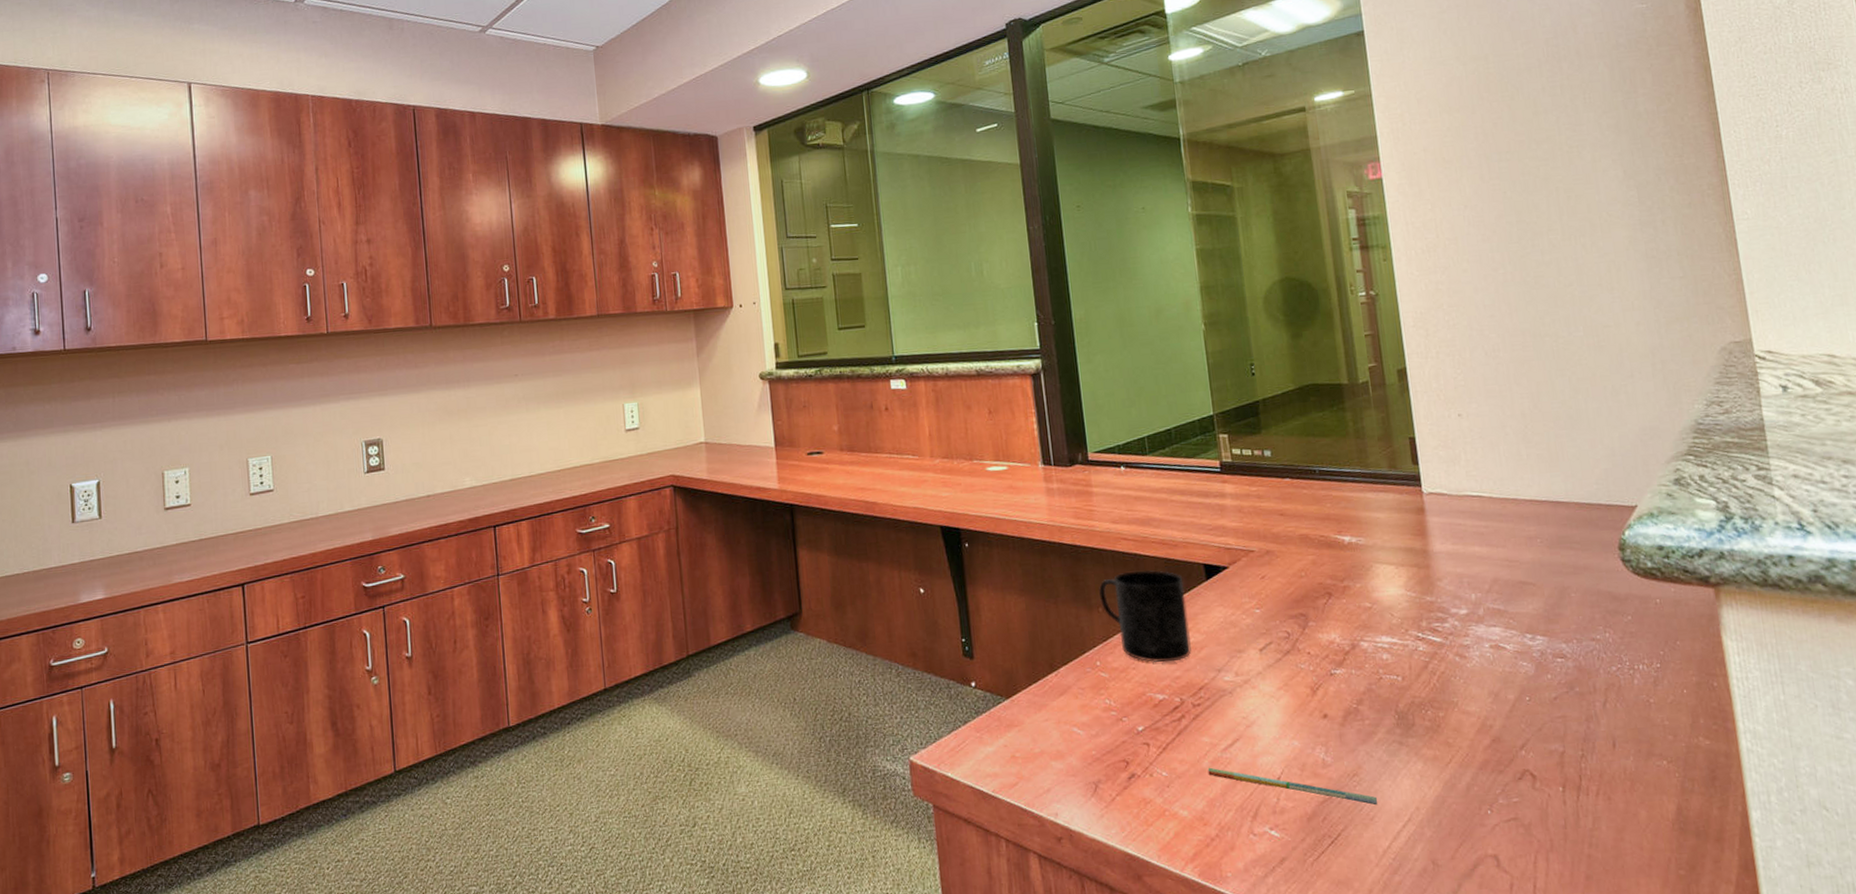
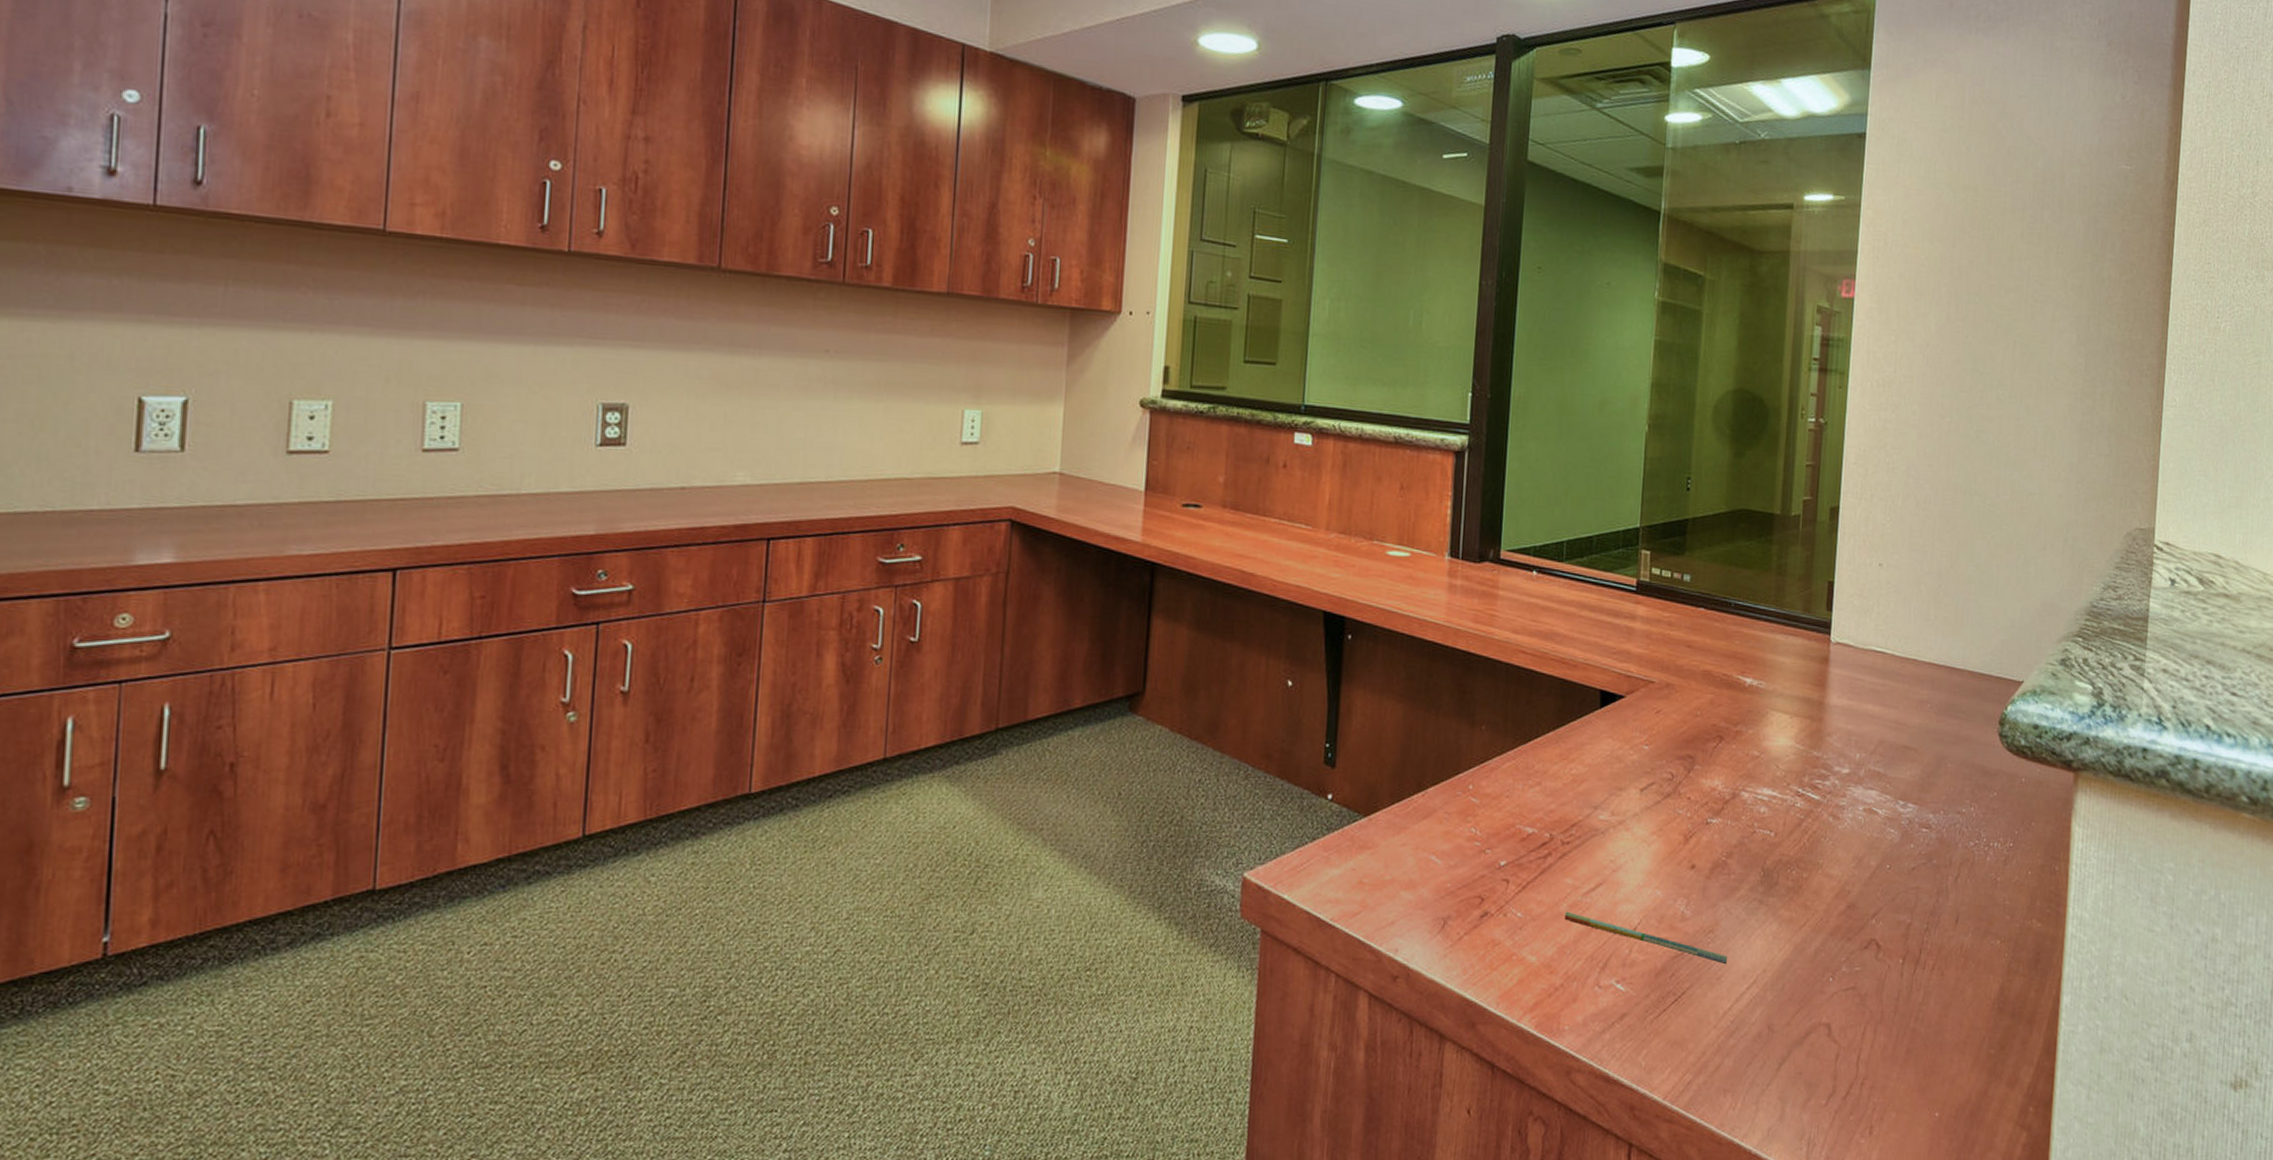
mug: present [1098,570,1191,663] -> none [1485,688,1576,793]

